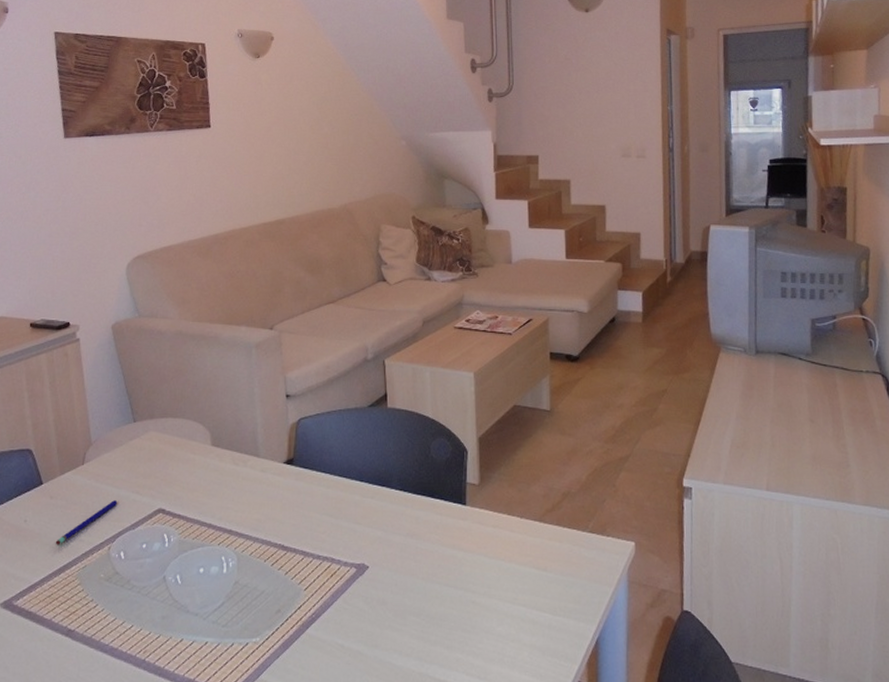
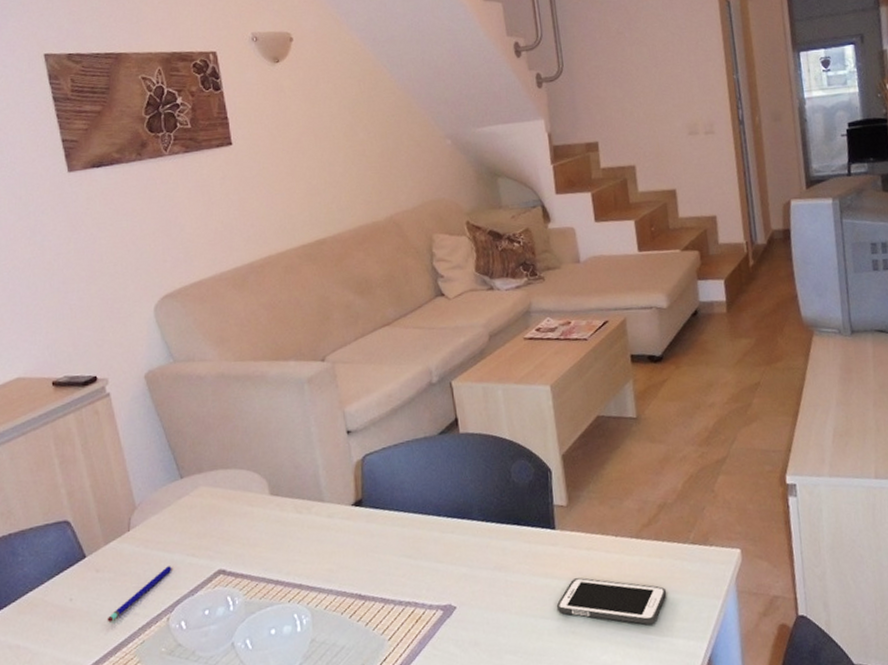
cell phone: none [460,553,563,602] -> present [556,577,667,625]

